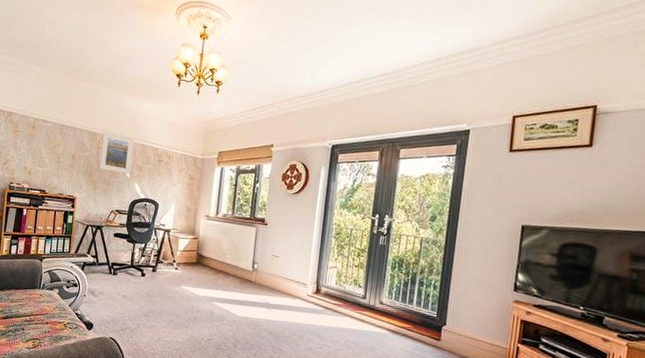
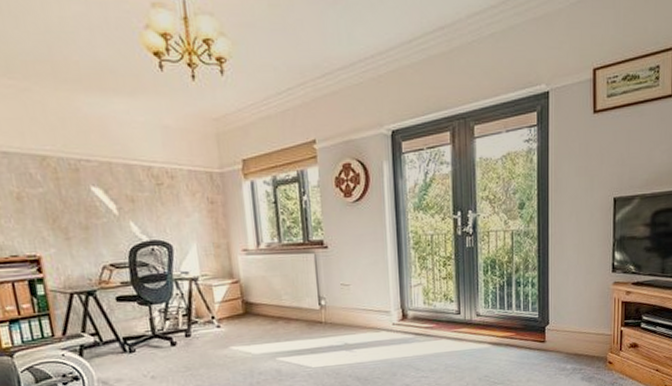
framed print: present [99,132,135,175] -> none [58,153,118,211]

